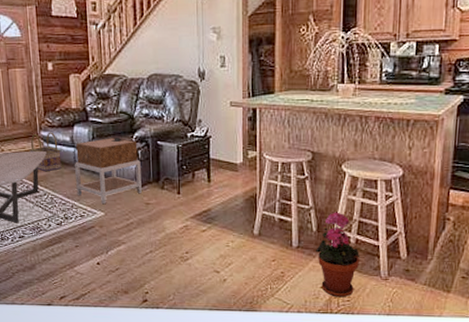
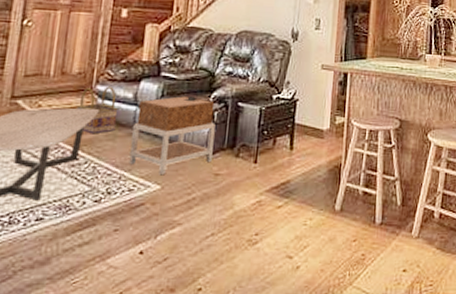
potted plant: present [316,212,359,298] -> none [399,183,443,282]

